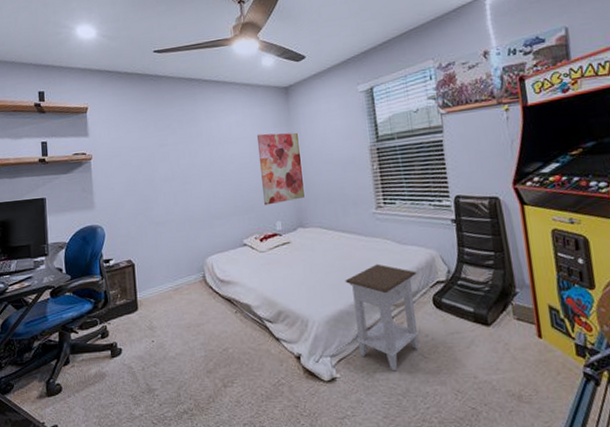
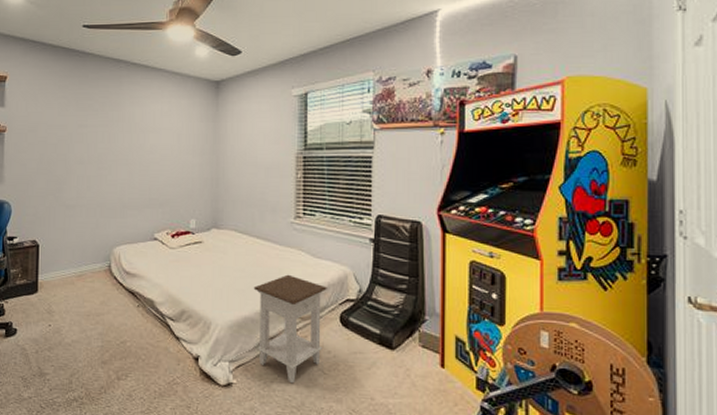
wall art: present [256,132,305,206] -> none [180,127,224,202]

